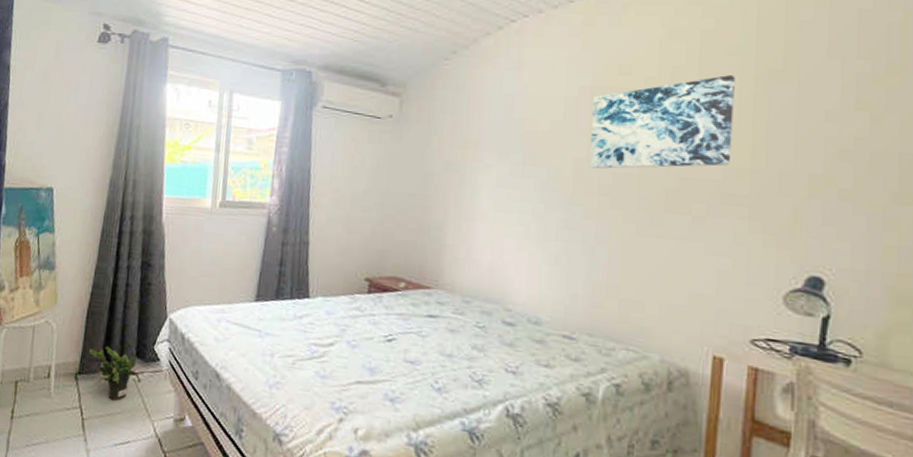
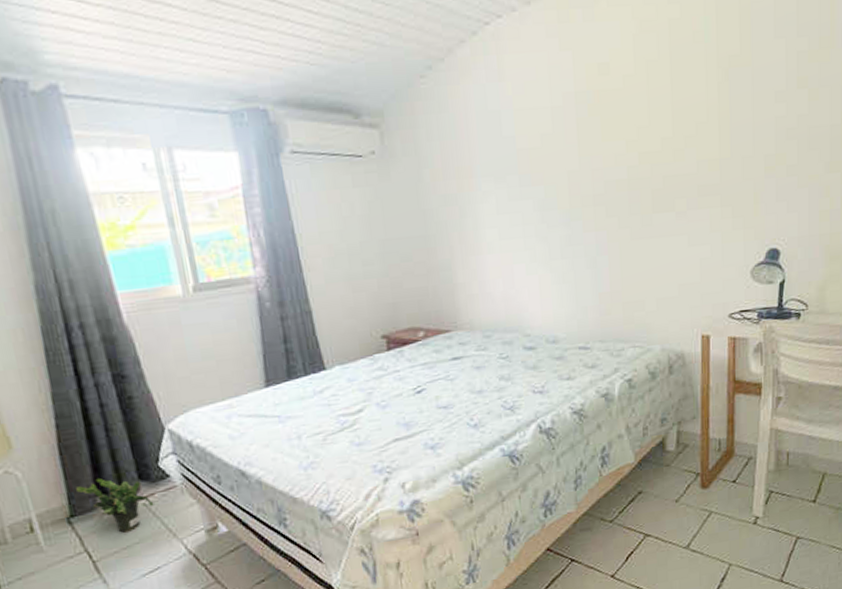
wall art: present [589,75,735,169] -> none [578,65,703,179]

